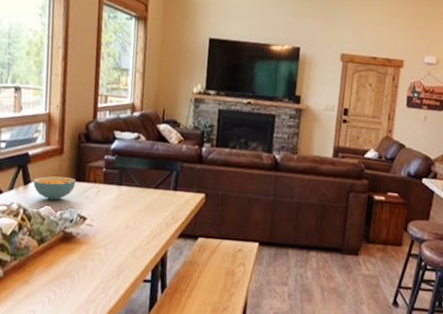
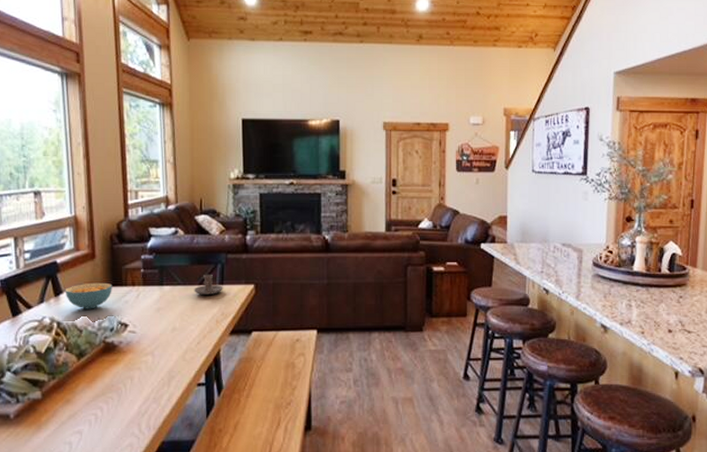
candle holder: none [149,180,176,199] -> present [194,275,223,295]

